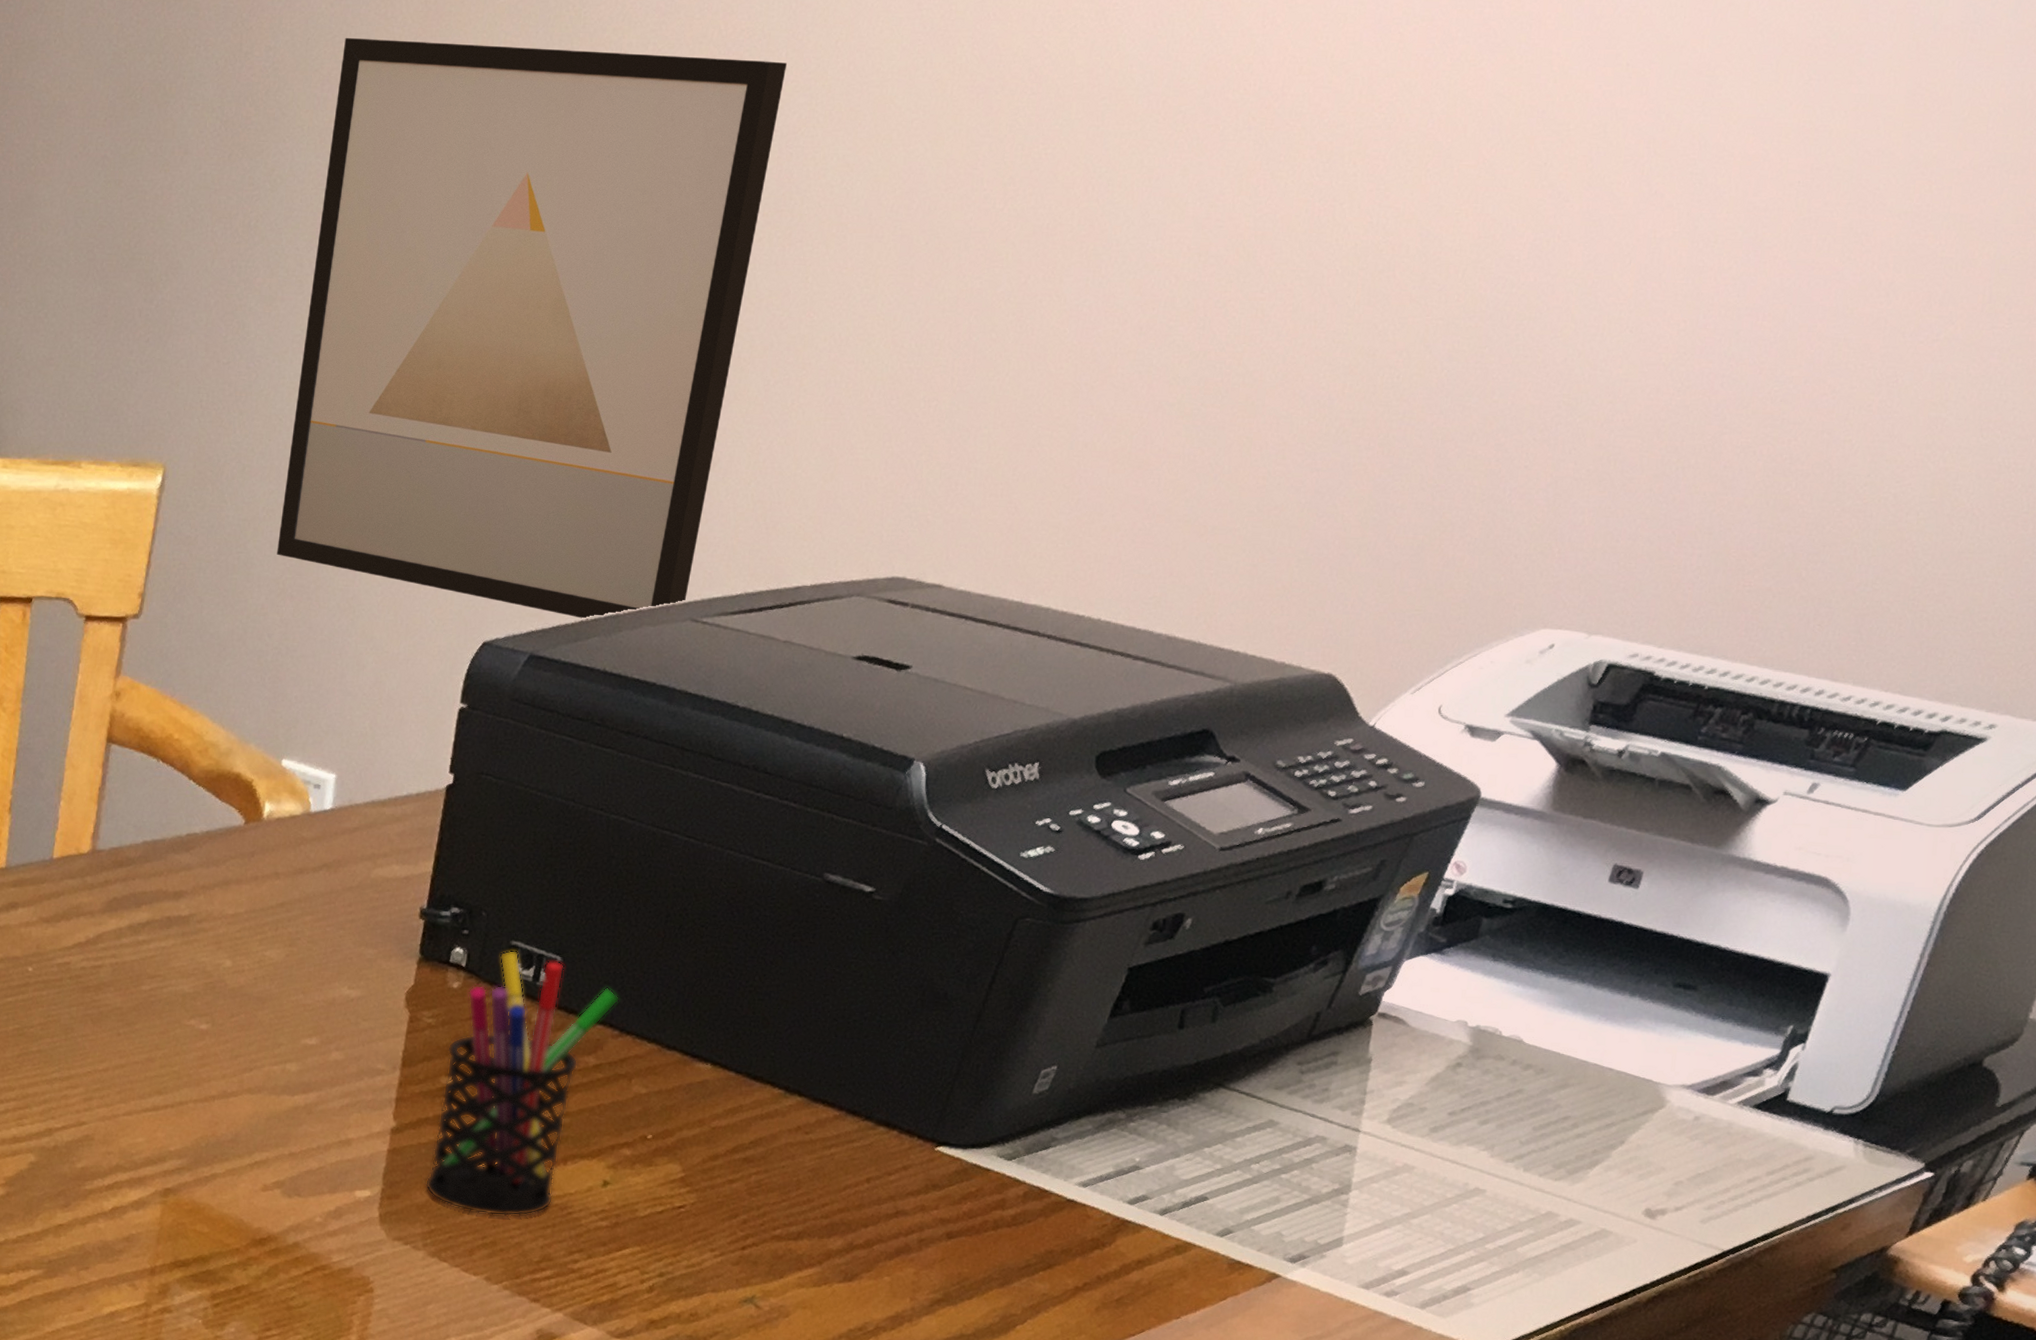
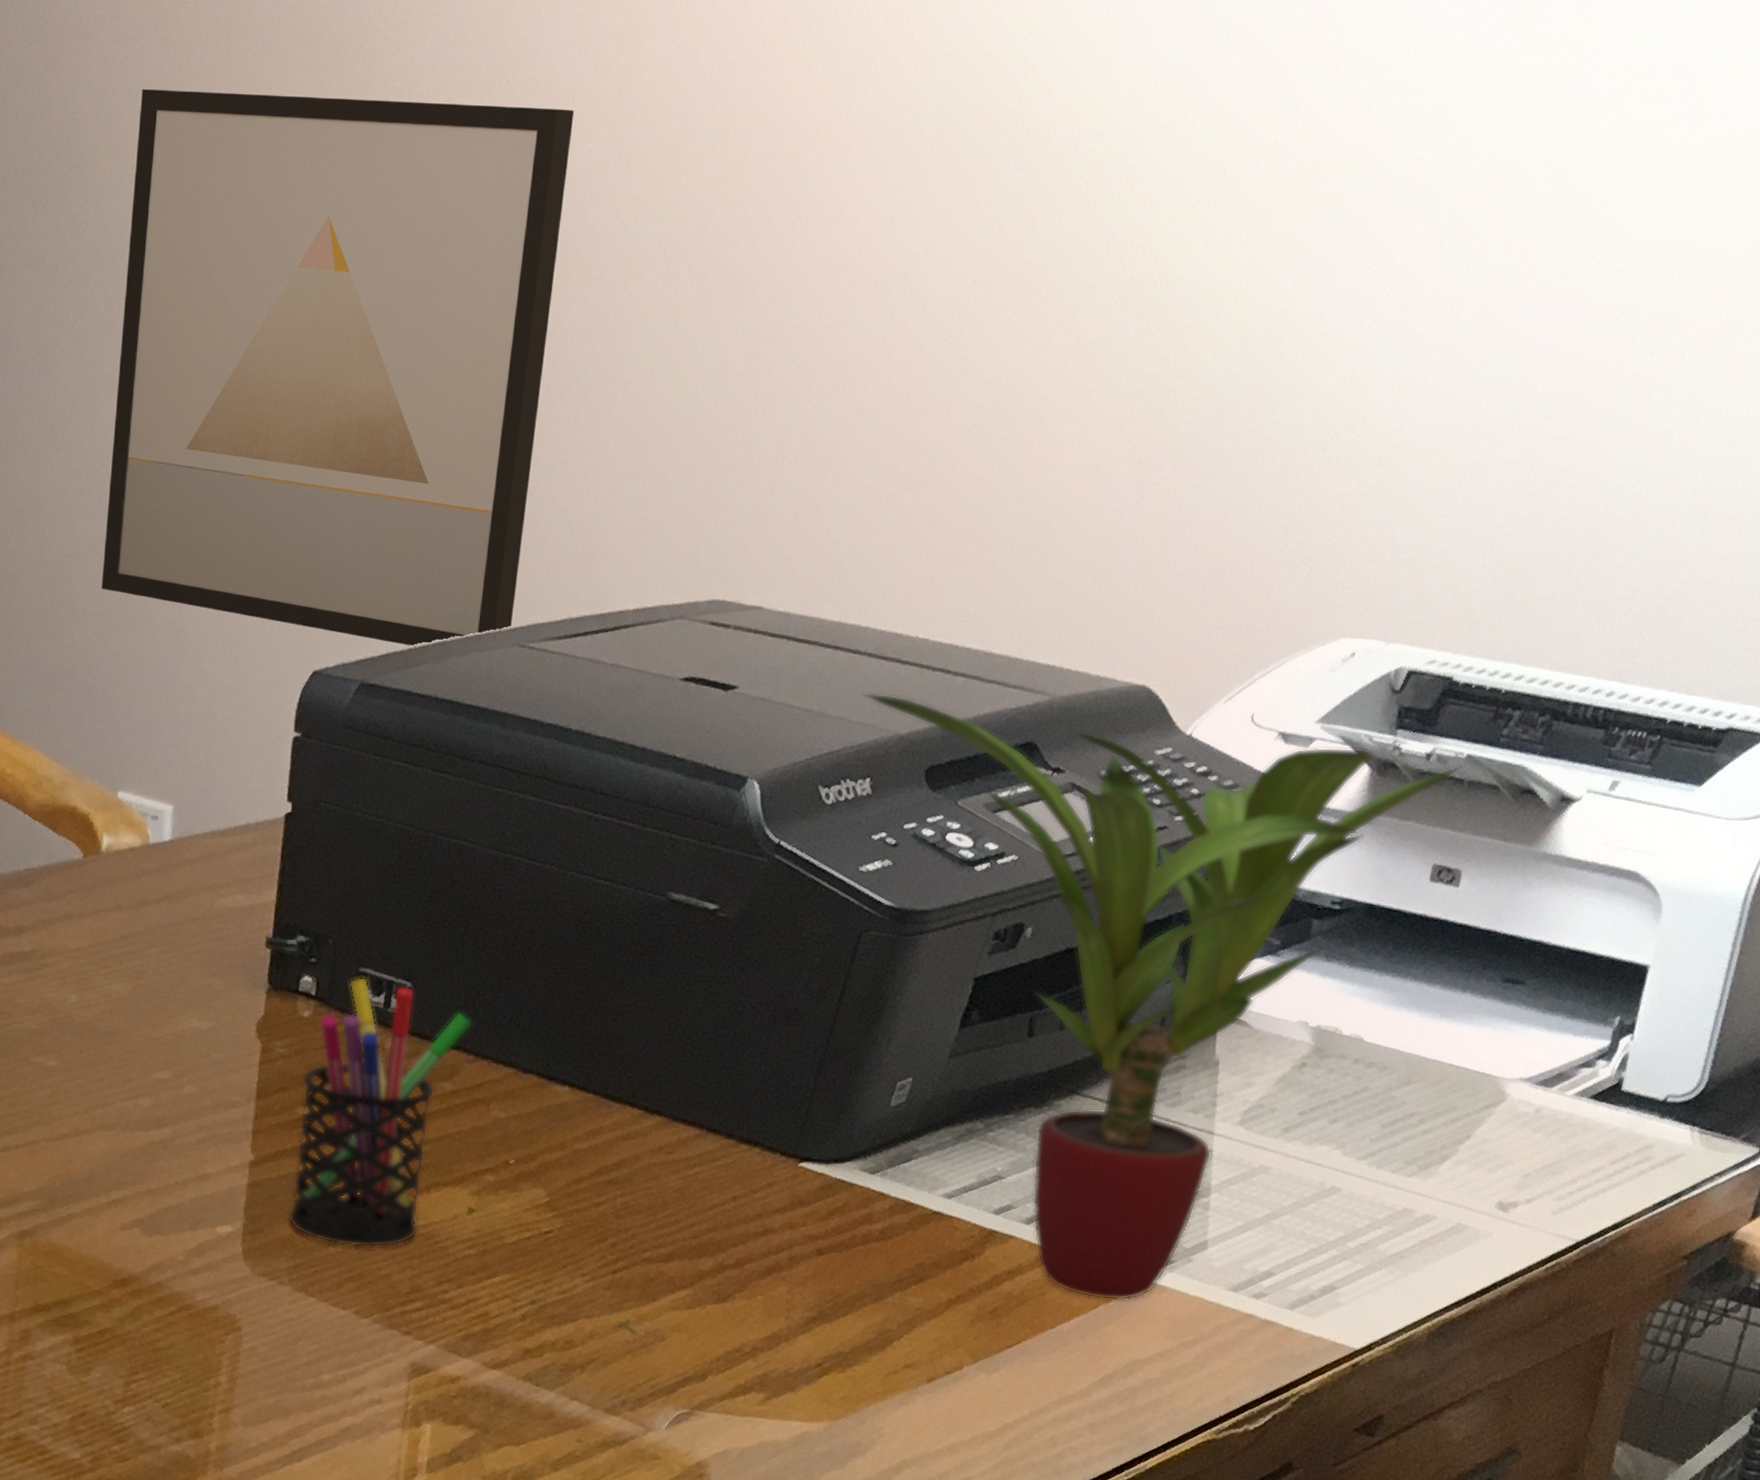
potted plant: none [1037,675,1658,1294] -> present [862,692,1465,1301]

